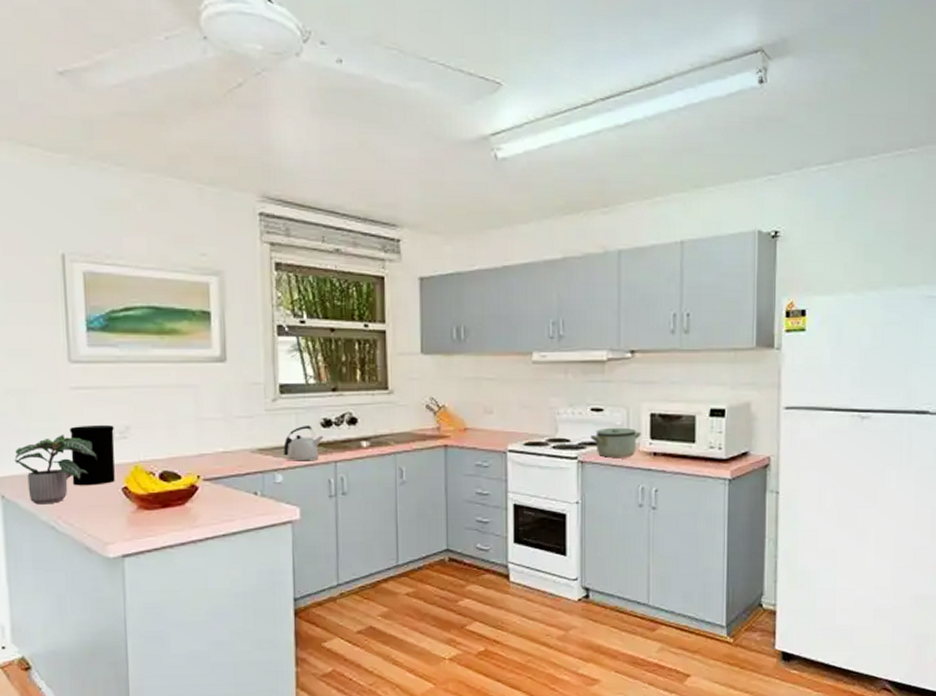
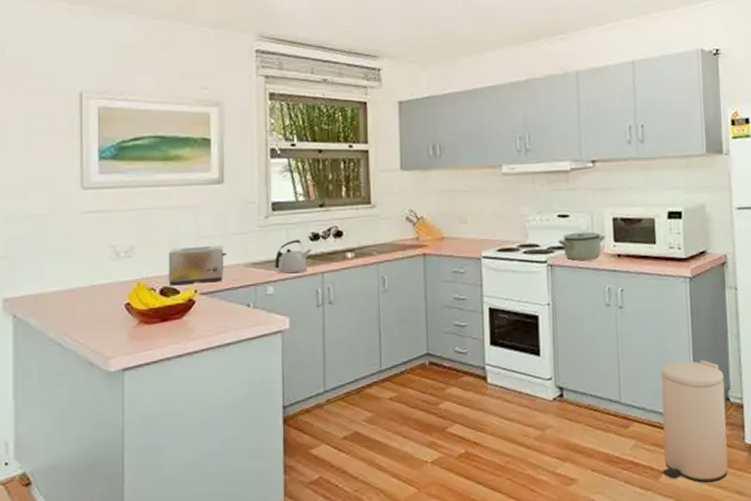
potted plant: present [14,435,98,505] -> none [27,256,104,323]
canister: present [69,424,115,486] -> none [79,245,120,304]
toaster: none [167,428,231,470] -> present [168,245,226,286]
pedal bin: none [688,565,758,687] -> present [660,360,728,483]

